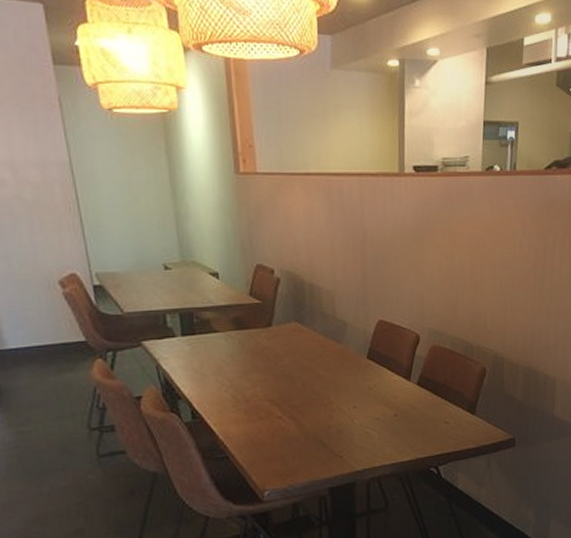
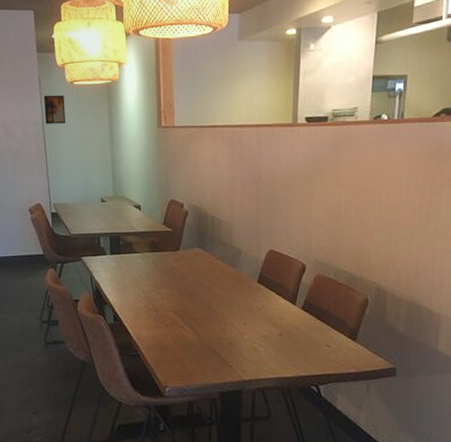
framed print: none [68,125,106,165] -> present [43,95,66,124]

